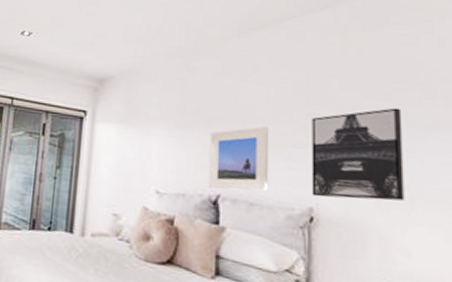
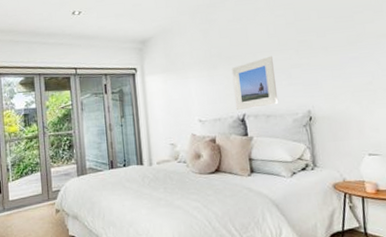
wall art: present [311,108,405,201] -> none [301,26,370,102]

